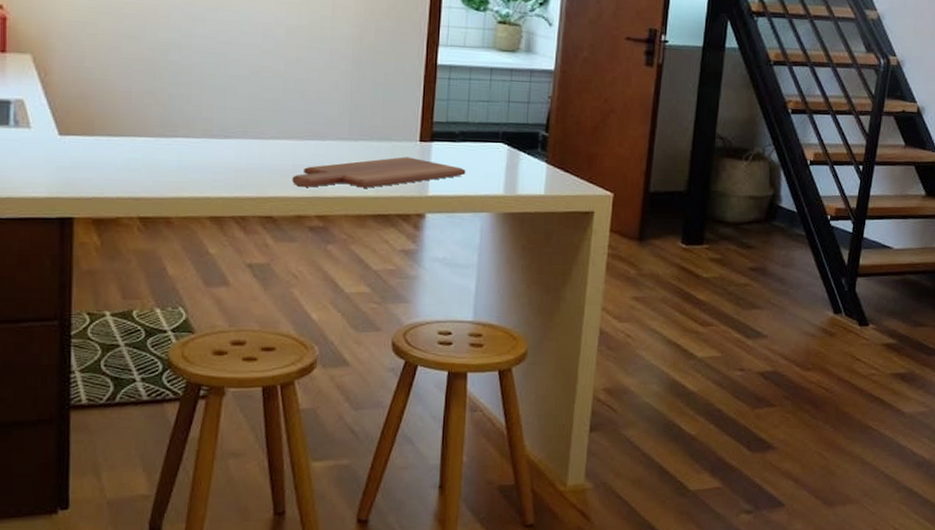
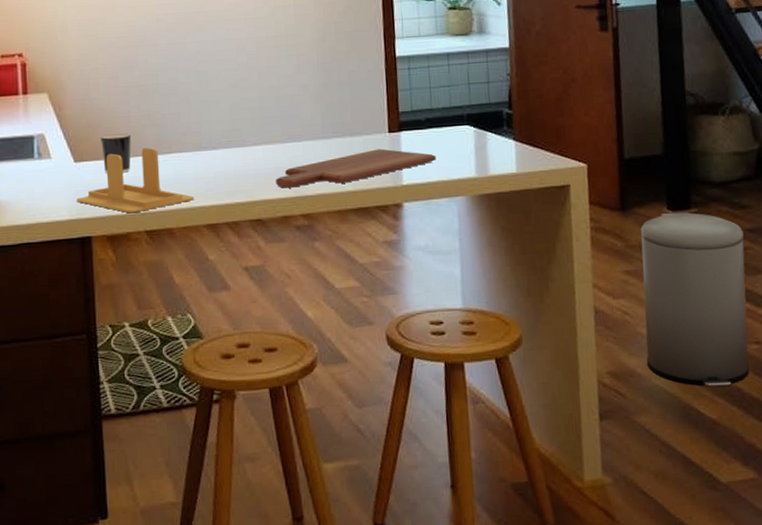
napkin holder: none [58,128,199,197] -> present [76,147,195,214]
mug: none [93,109,131,153] -> present [101,133,132,173]
pedal bin: none [640,246,746,407] -> present [641,212,749,388]

